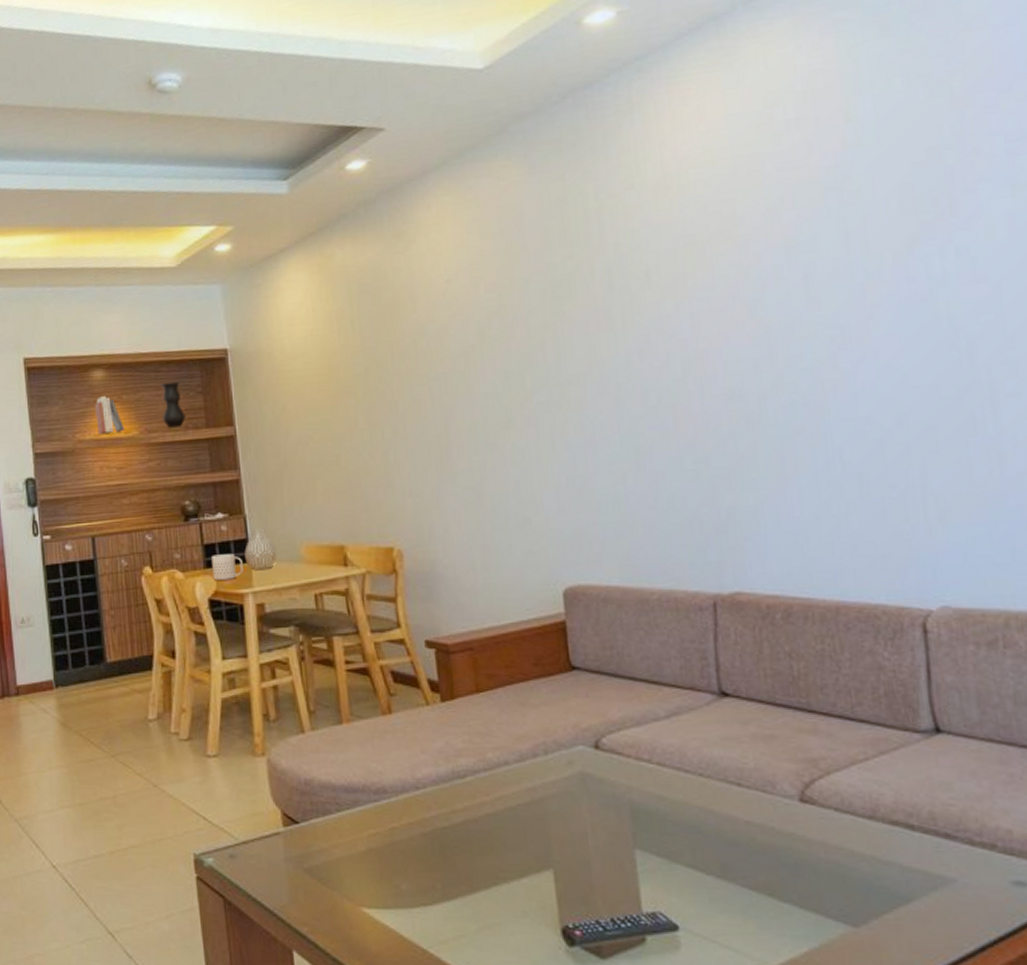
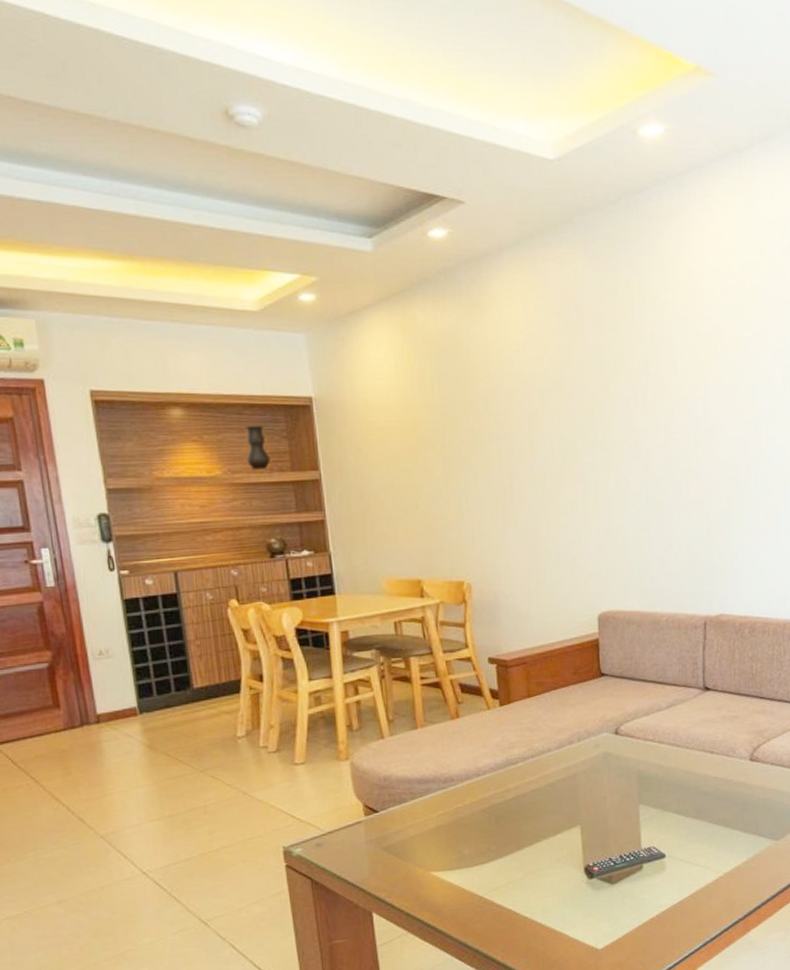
books: present [95,396,125,435] -> none [174,435,207,473]
mug: present [211,554,243,580] -> none [298,587,328,611]
vase: present [244,528,277,571] -> none [329,564,360,602]

